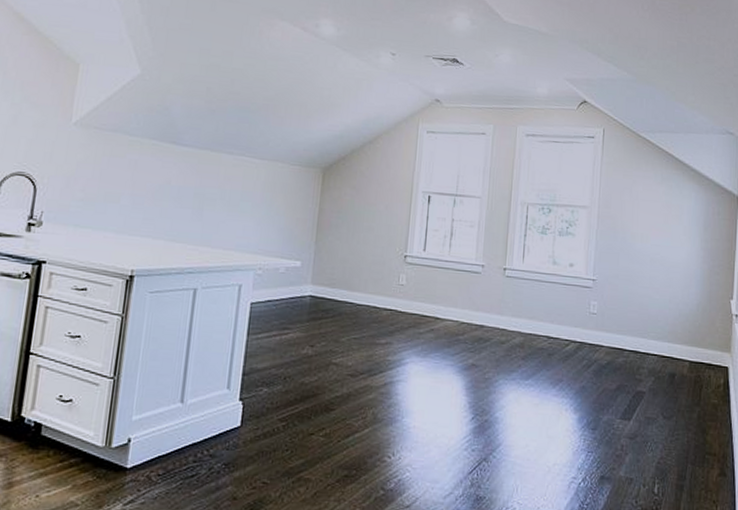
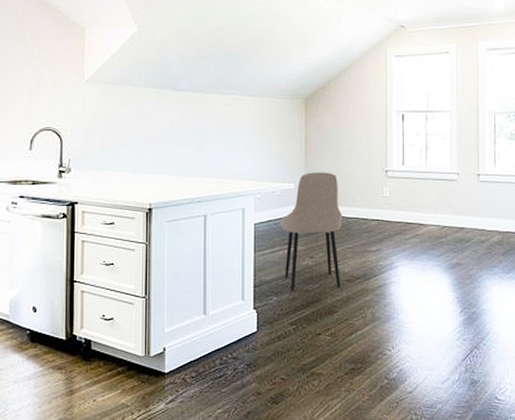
dining chair: none [280,250,352,384] -> present [280,172,342,291]

